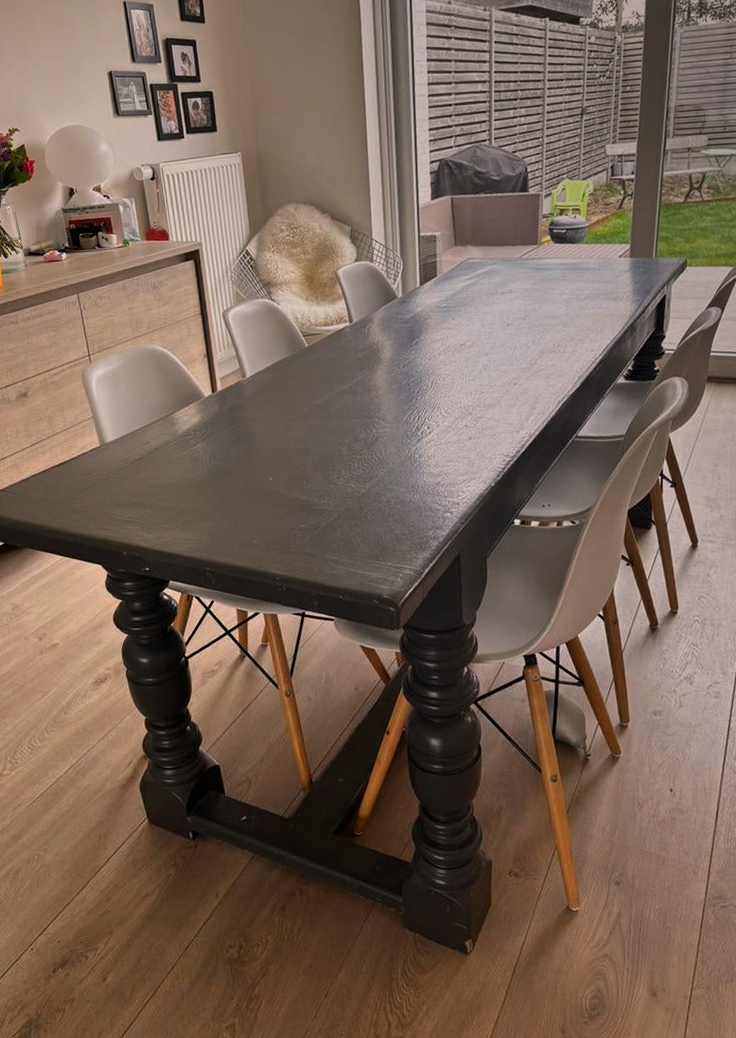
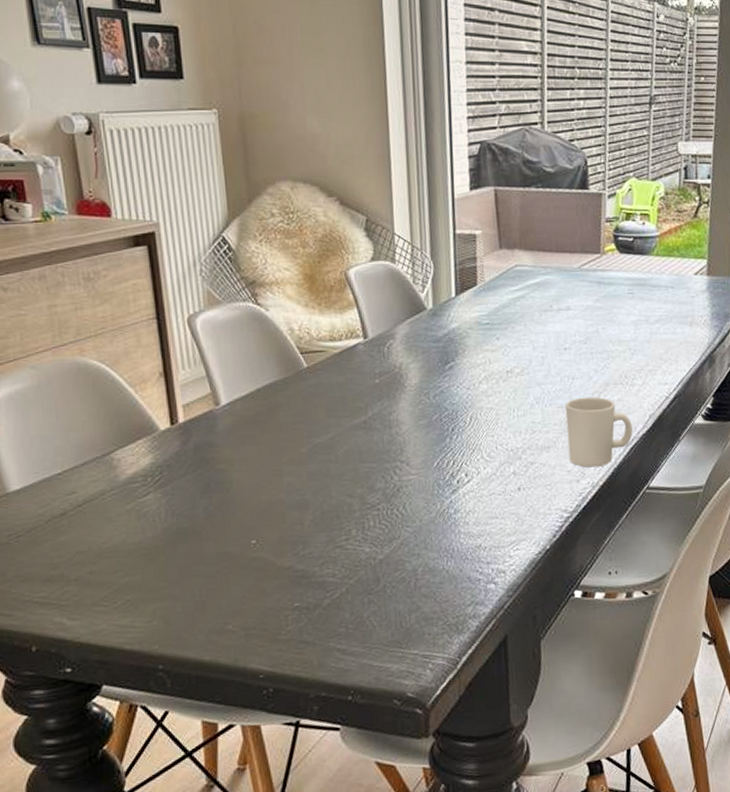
mug: none [507,363,564,421] -> present [565,397,633,468]

